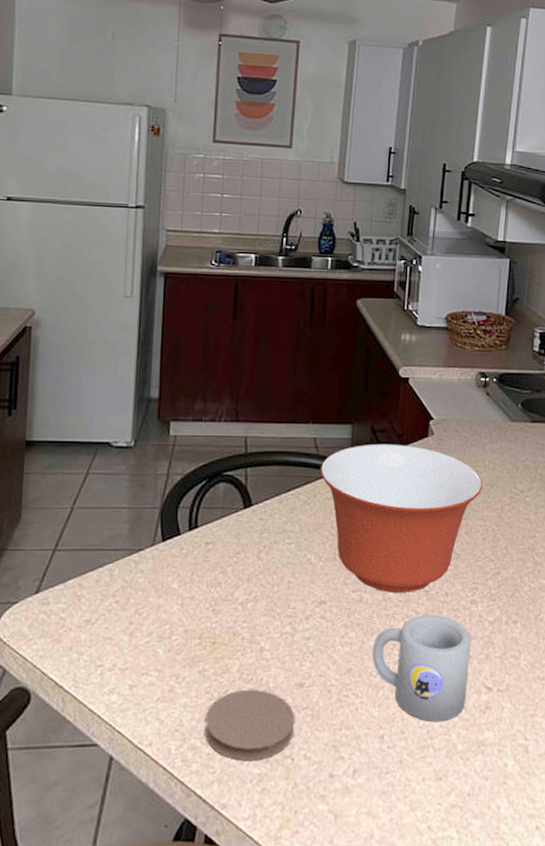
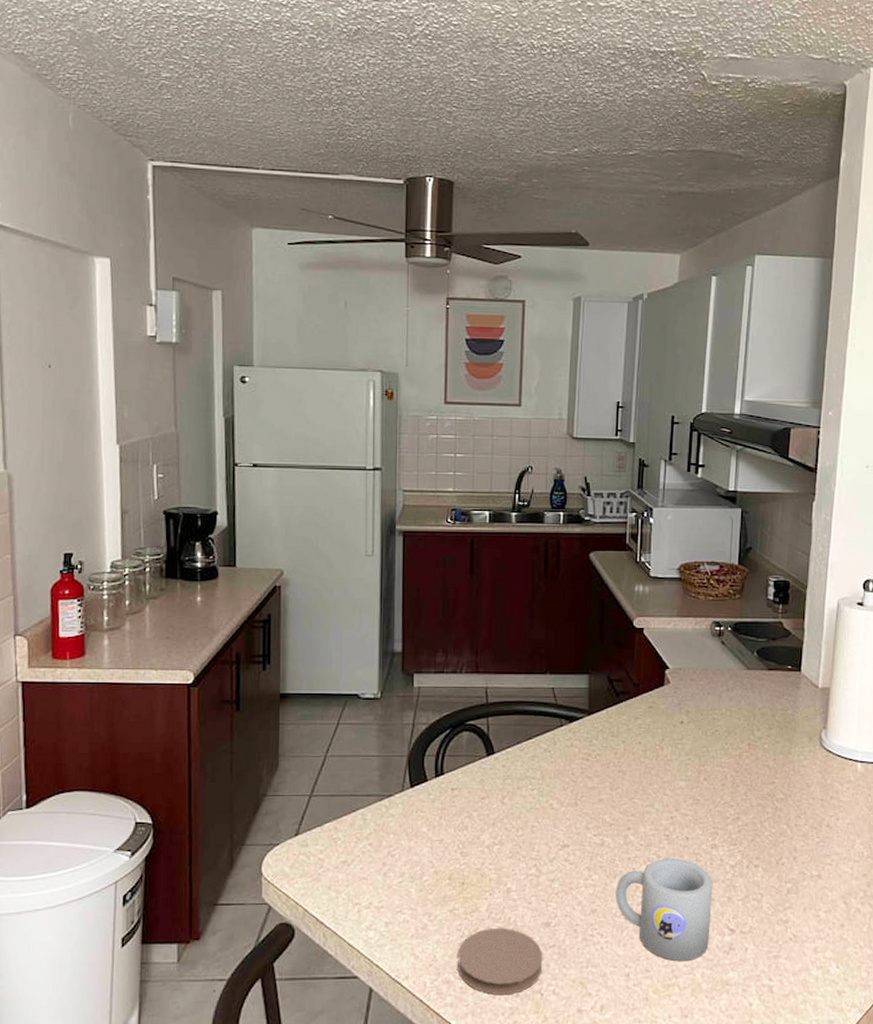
mixing bowl: present [320,443,482,593] -> none [559,693,720,837]

